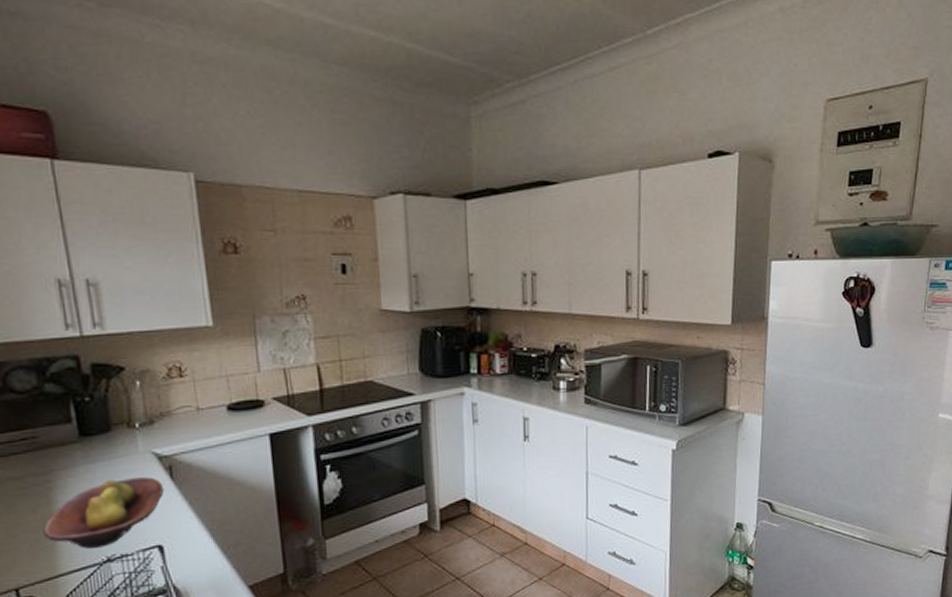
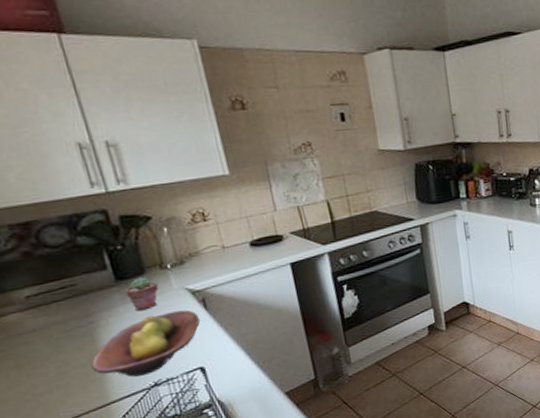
potted succulent: none [87,435,124,474] -> present [124,277,159,311]

